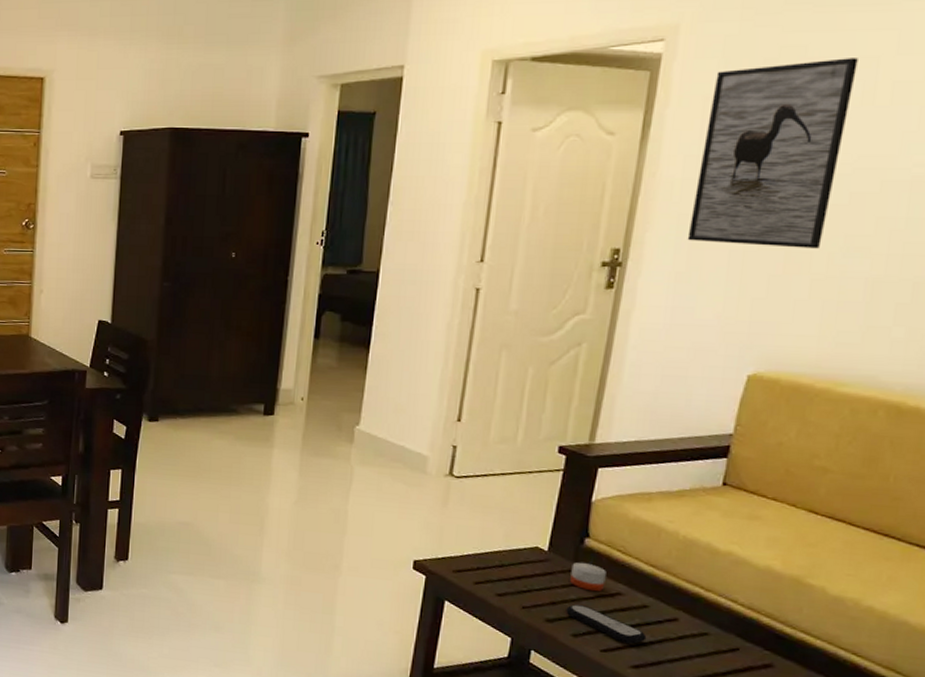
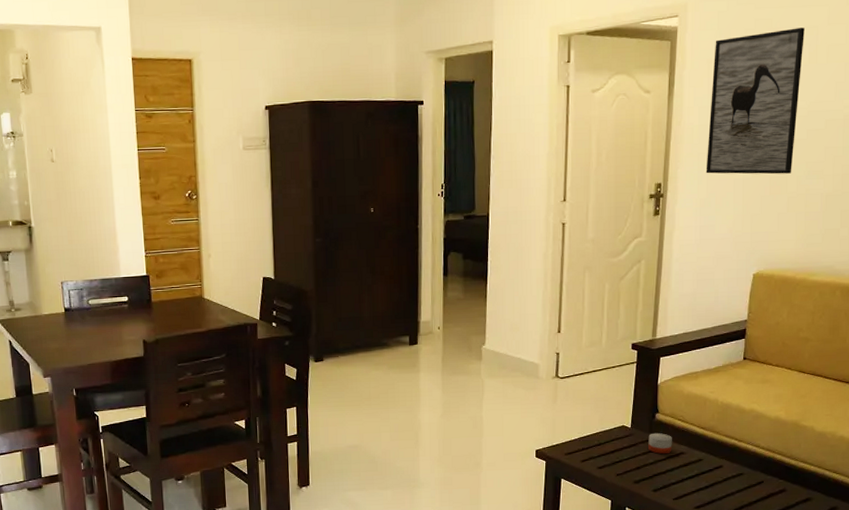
remote control: present [566,604,647,644] -> none [647,466,703,491]

